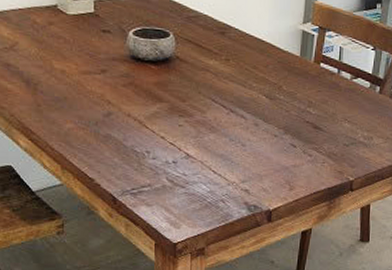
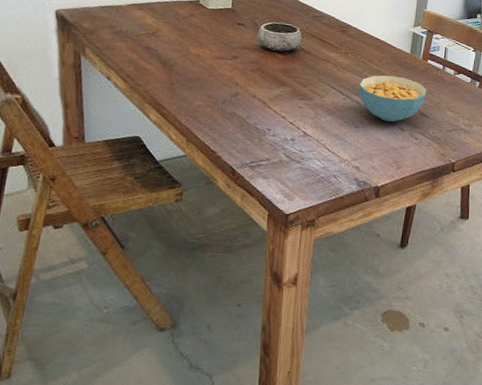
cereal bowl: none [244,83,320,139] -> present [359,75,427,123]

